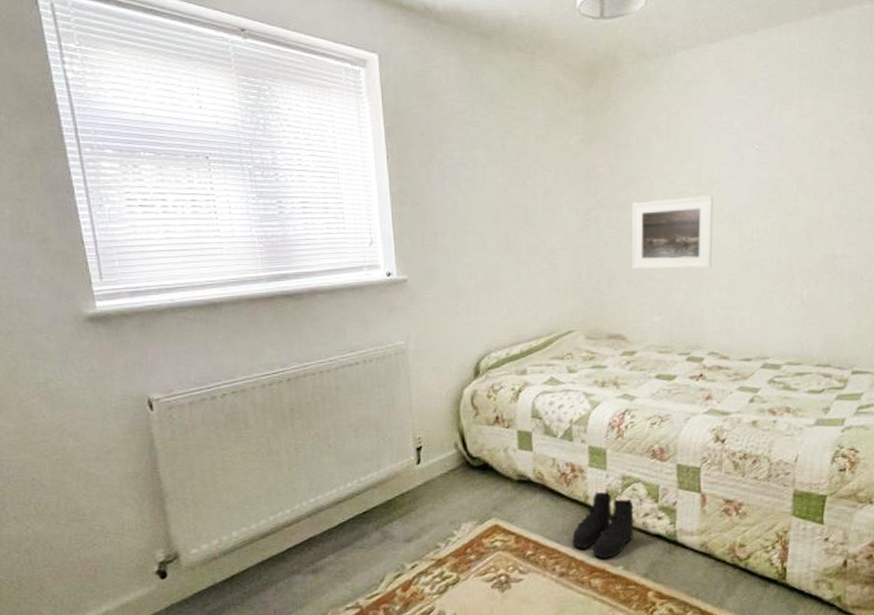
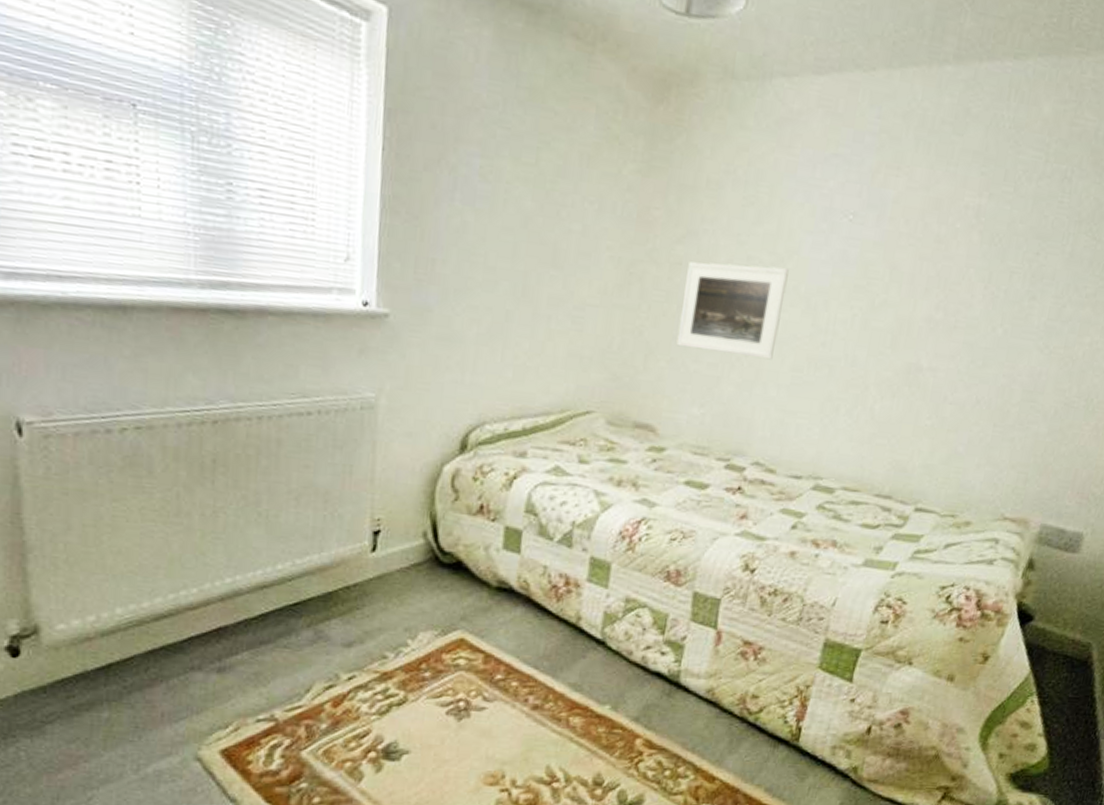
boots: present [572,491,634,558] -> none [553,612,634,694]

